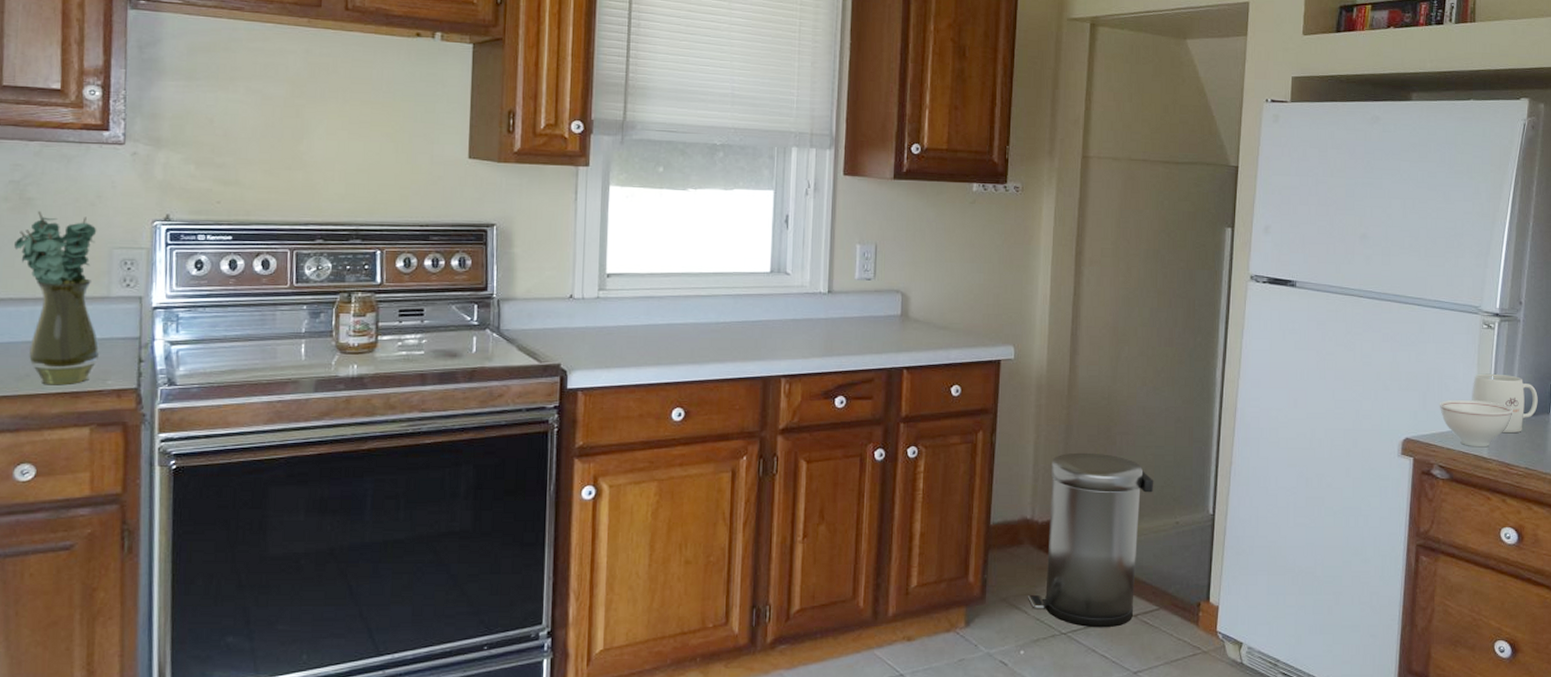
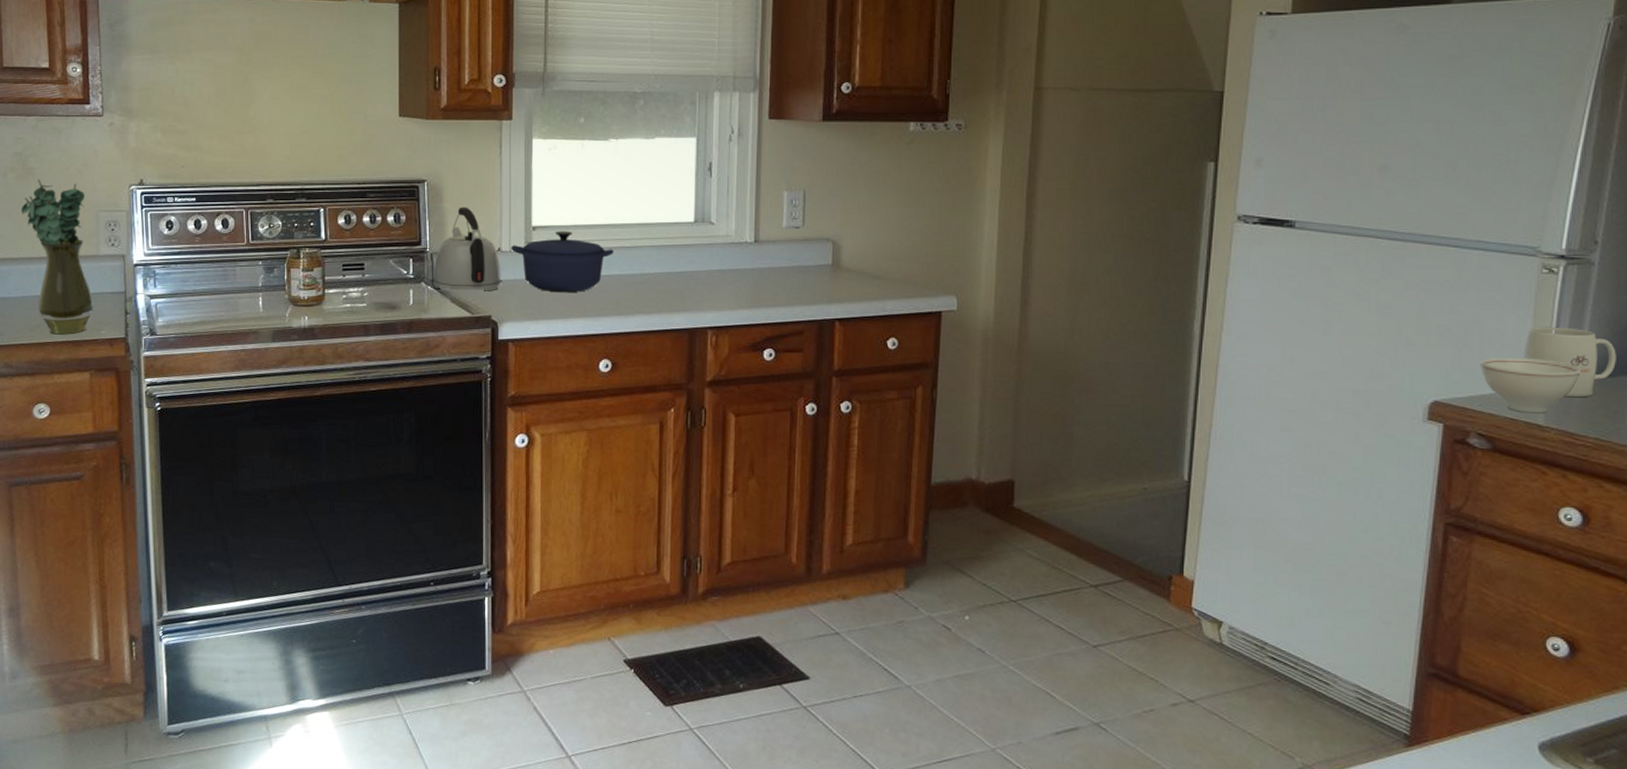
kettle: none [499,252,573,339] -> present [433,207,501,292]
cooking pot: none [584,278,690,341] -> present [511,230,614,293]
pedal bin: present [1027,452,1154,627] -> none [972,410,1118,597]

